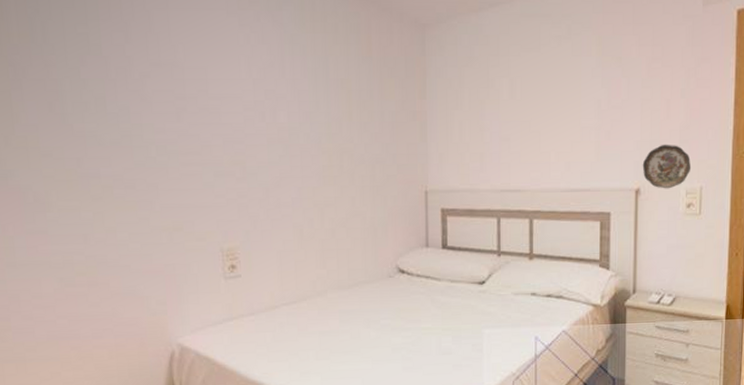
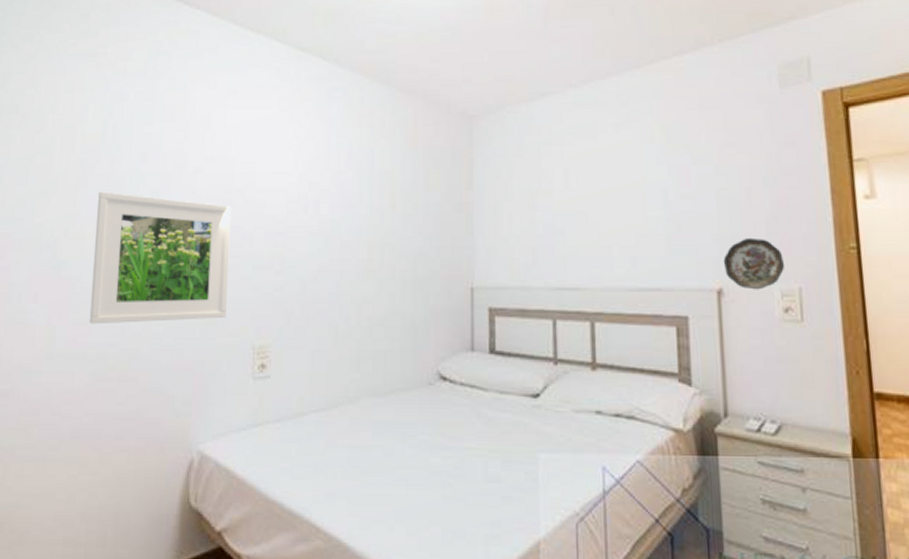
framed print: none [36,97,192,233] -> present [89,191,232,324]

